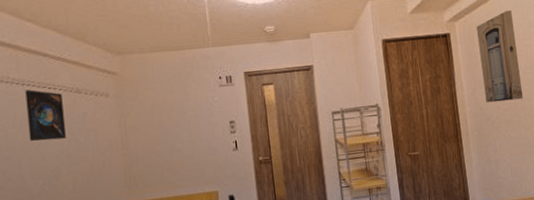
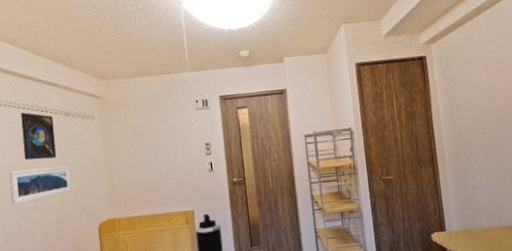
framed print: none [12,146,85,191] -> present [9,165,72,205]
wall art: present [476,10,523,103] -> none [454,32,504,127]

